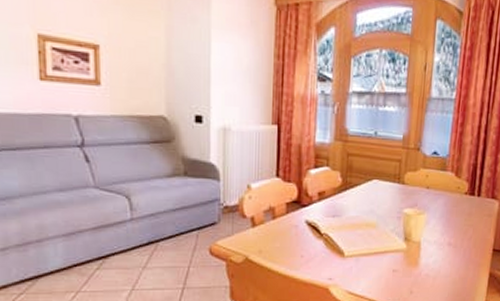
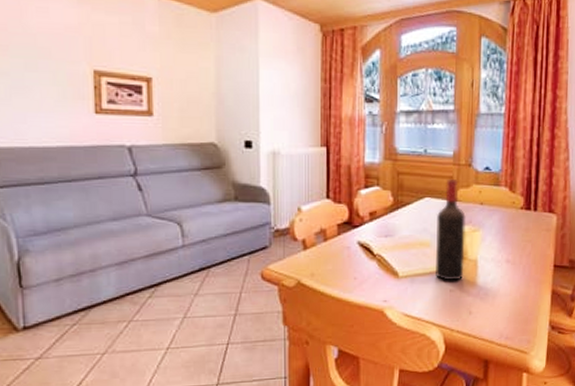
wine bottle: none [380,163,412,262] -> present [436,180,466,281]

